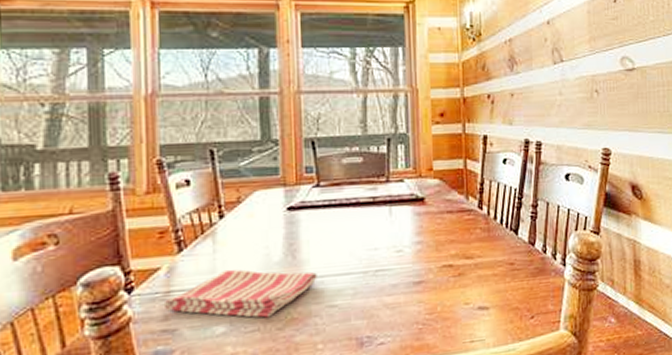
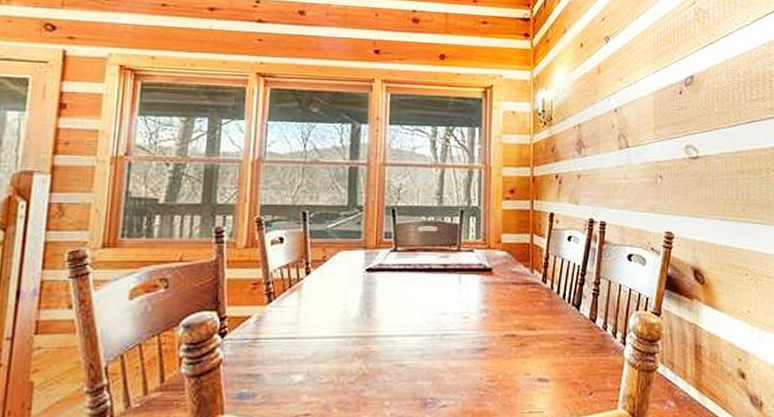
dish towel: present [163,269,317,318] -> none [250,322,389,371]

